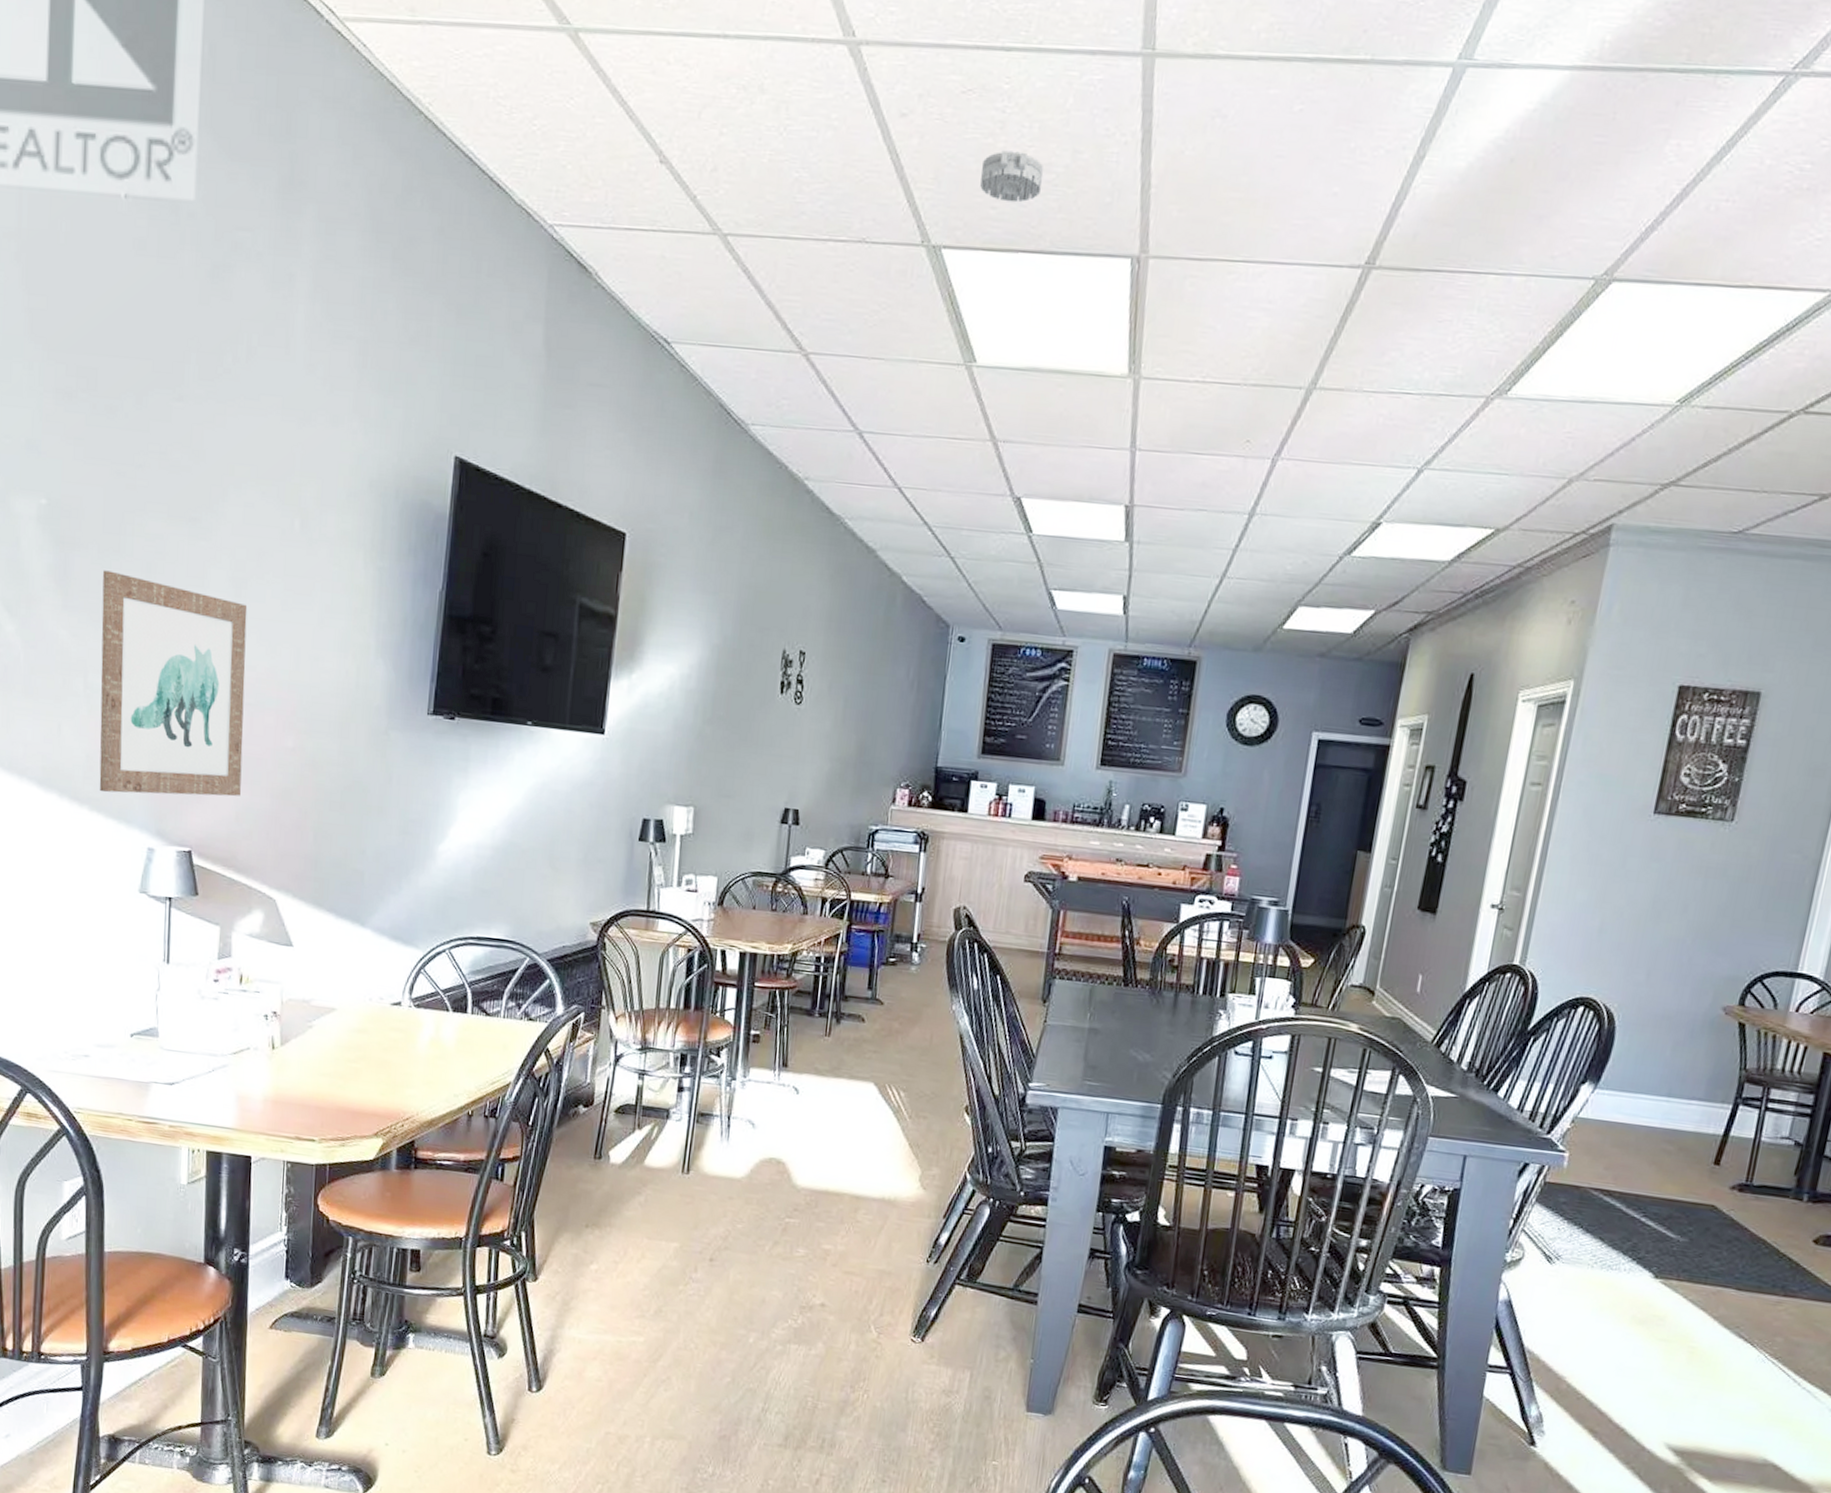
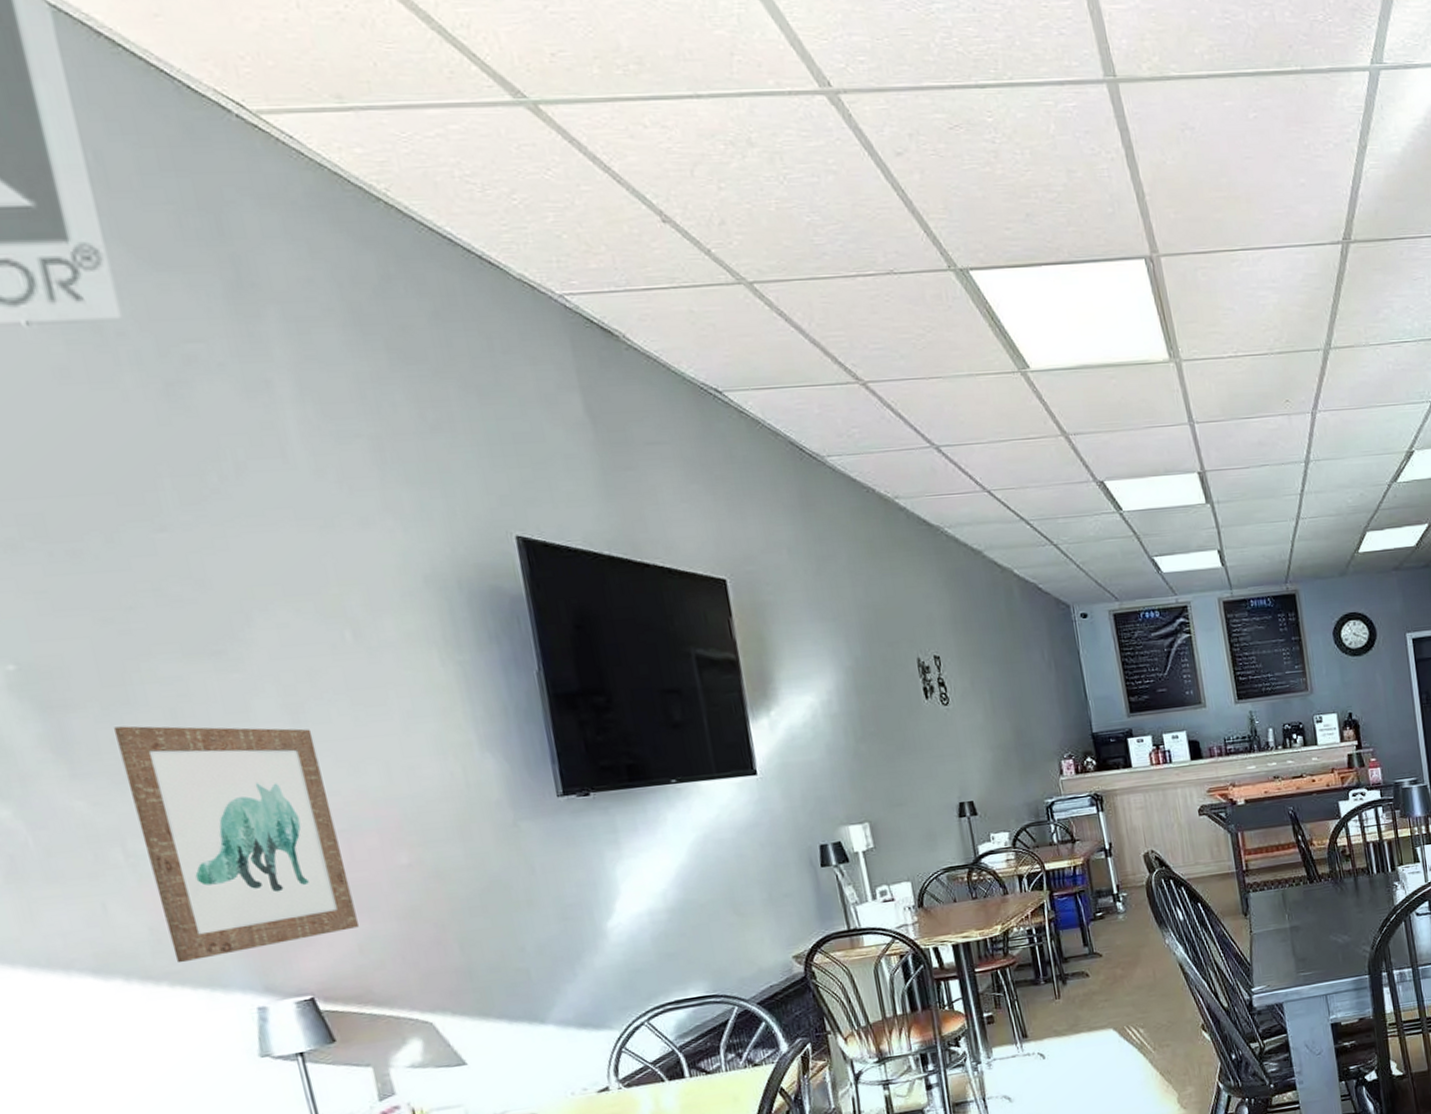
smoke detector: present [980,150,1044,203] -> none [986,176,1048,222]

